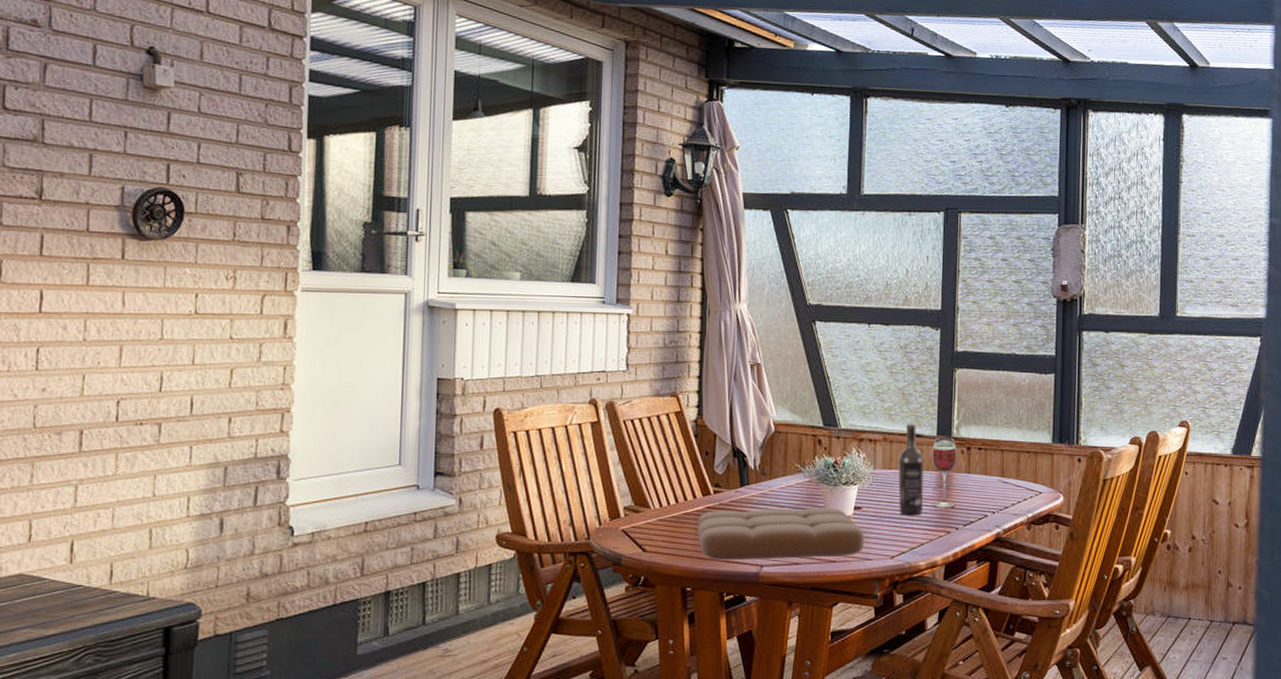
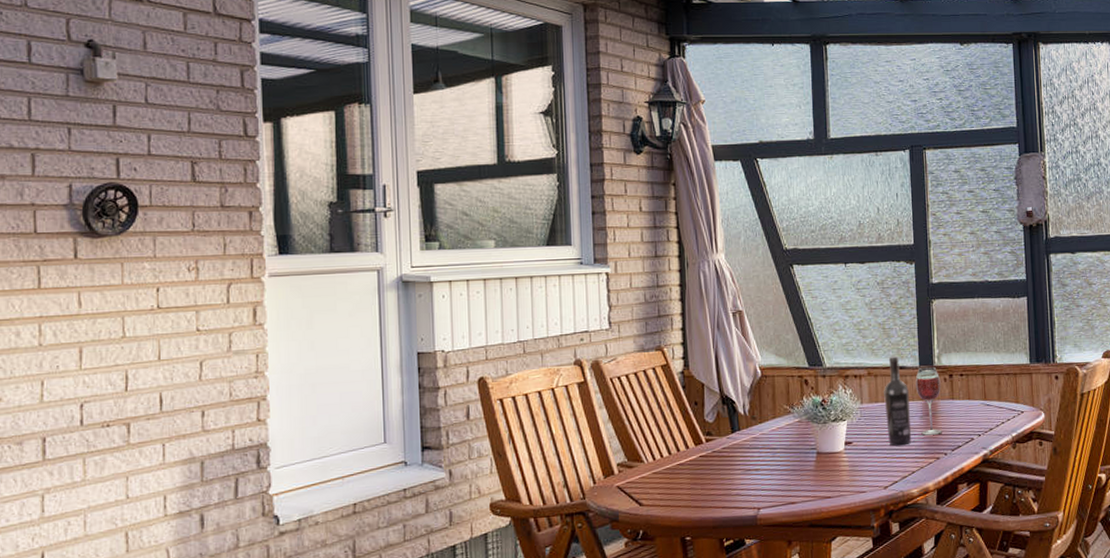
seat cushion: present [697,507,865,561] -> none [692,445,858,508]

